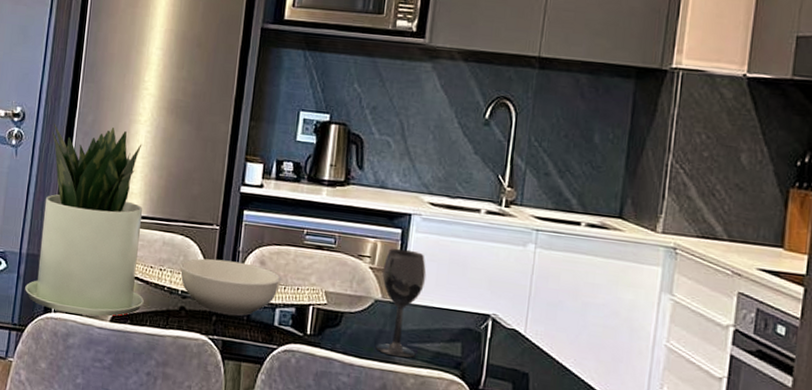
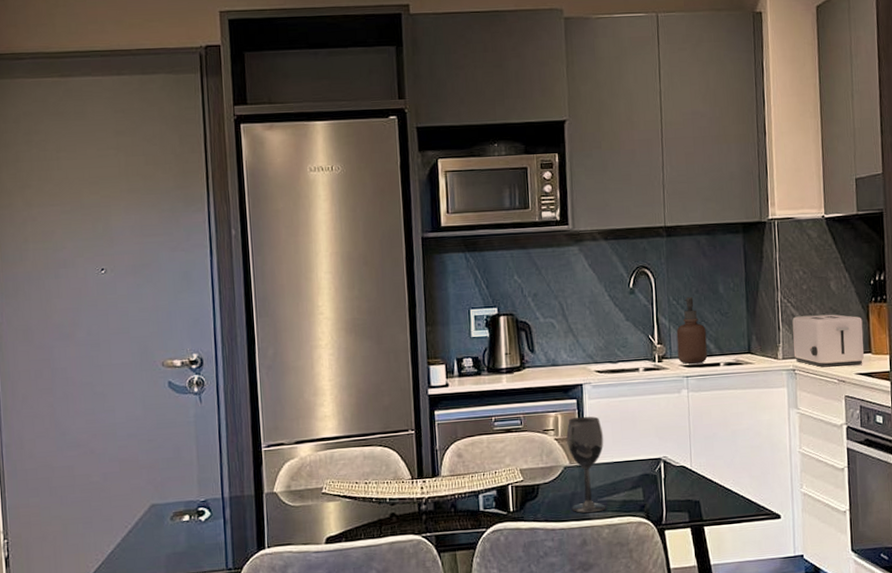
planter: present [25,123,144,317] -> none [234,357,355,546]
bowl: present [179,258,282,316] -> none [383,459,480,512]
soap dispenser: none [530,141,570,218] -> present [676,297,708,364]
toaster: none [677,186,778,259] -> present [792,314,864,368]

